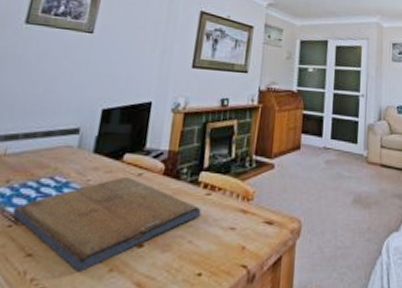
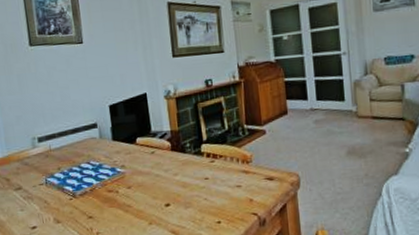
religious icon: present [12,177,201,272] -> none [69,156,210,226]

